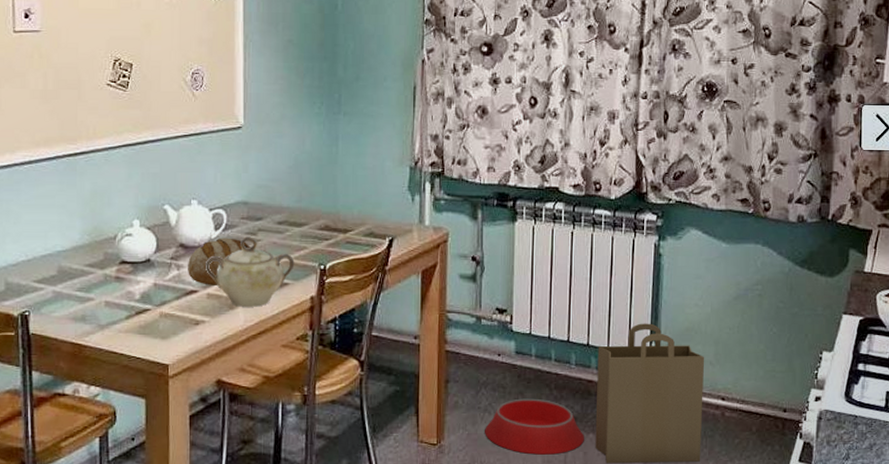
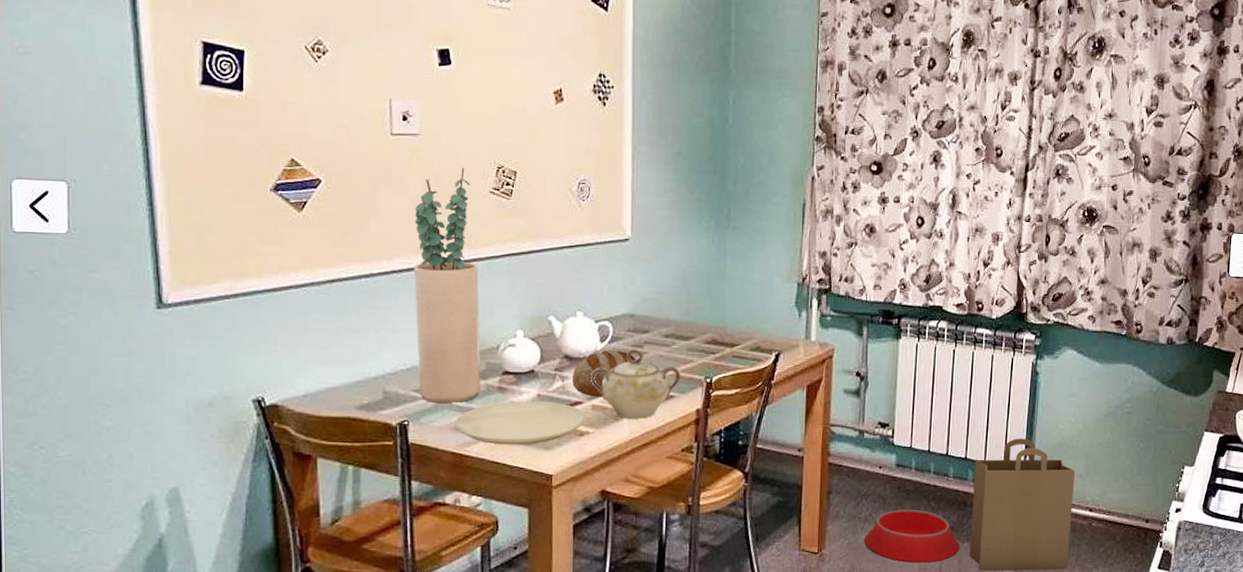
vase: none [35,62,99,293] -> present [414,168,481,403]
plate: none [74,290,201,335] -> present [455,401,586,445]

